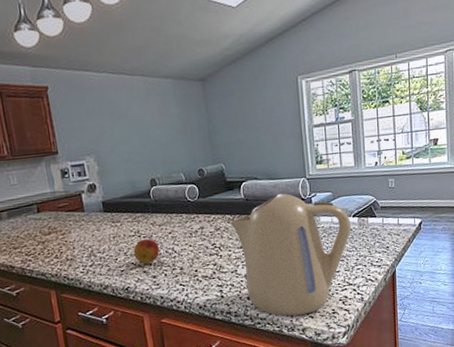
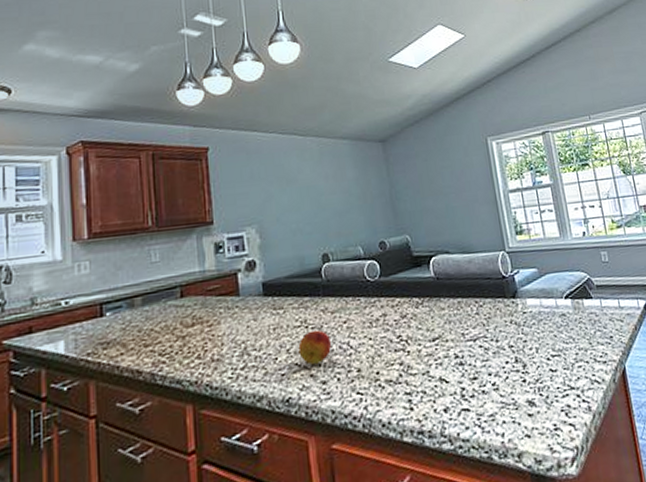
kettle: present [229,193,351,317] -> none [417,270,565,436]

